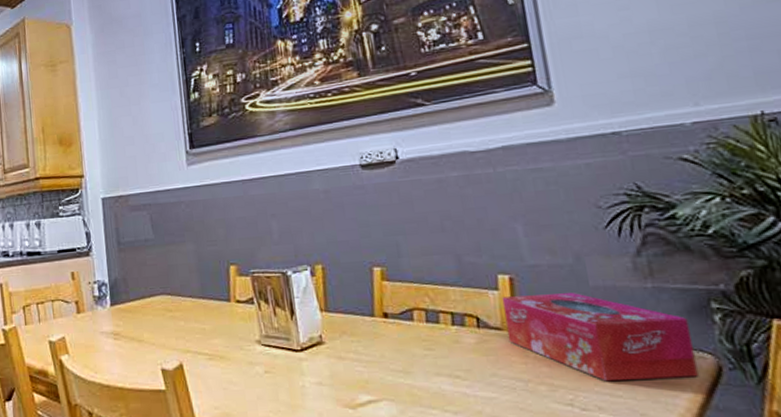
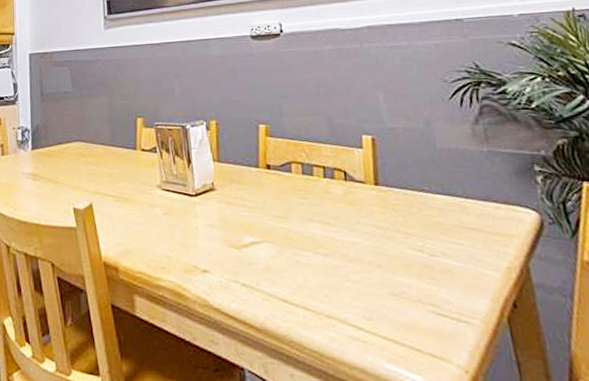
tissue box: present [501,293,699,382] -> none [365,153,525,231]

